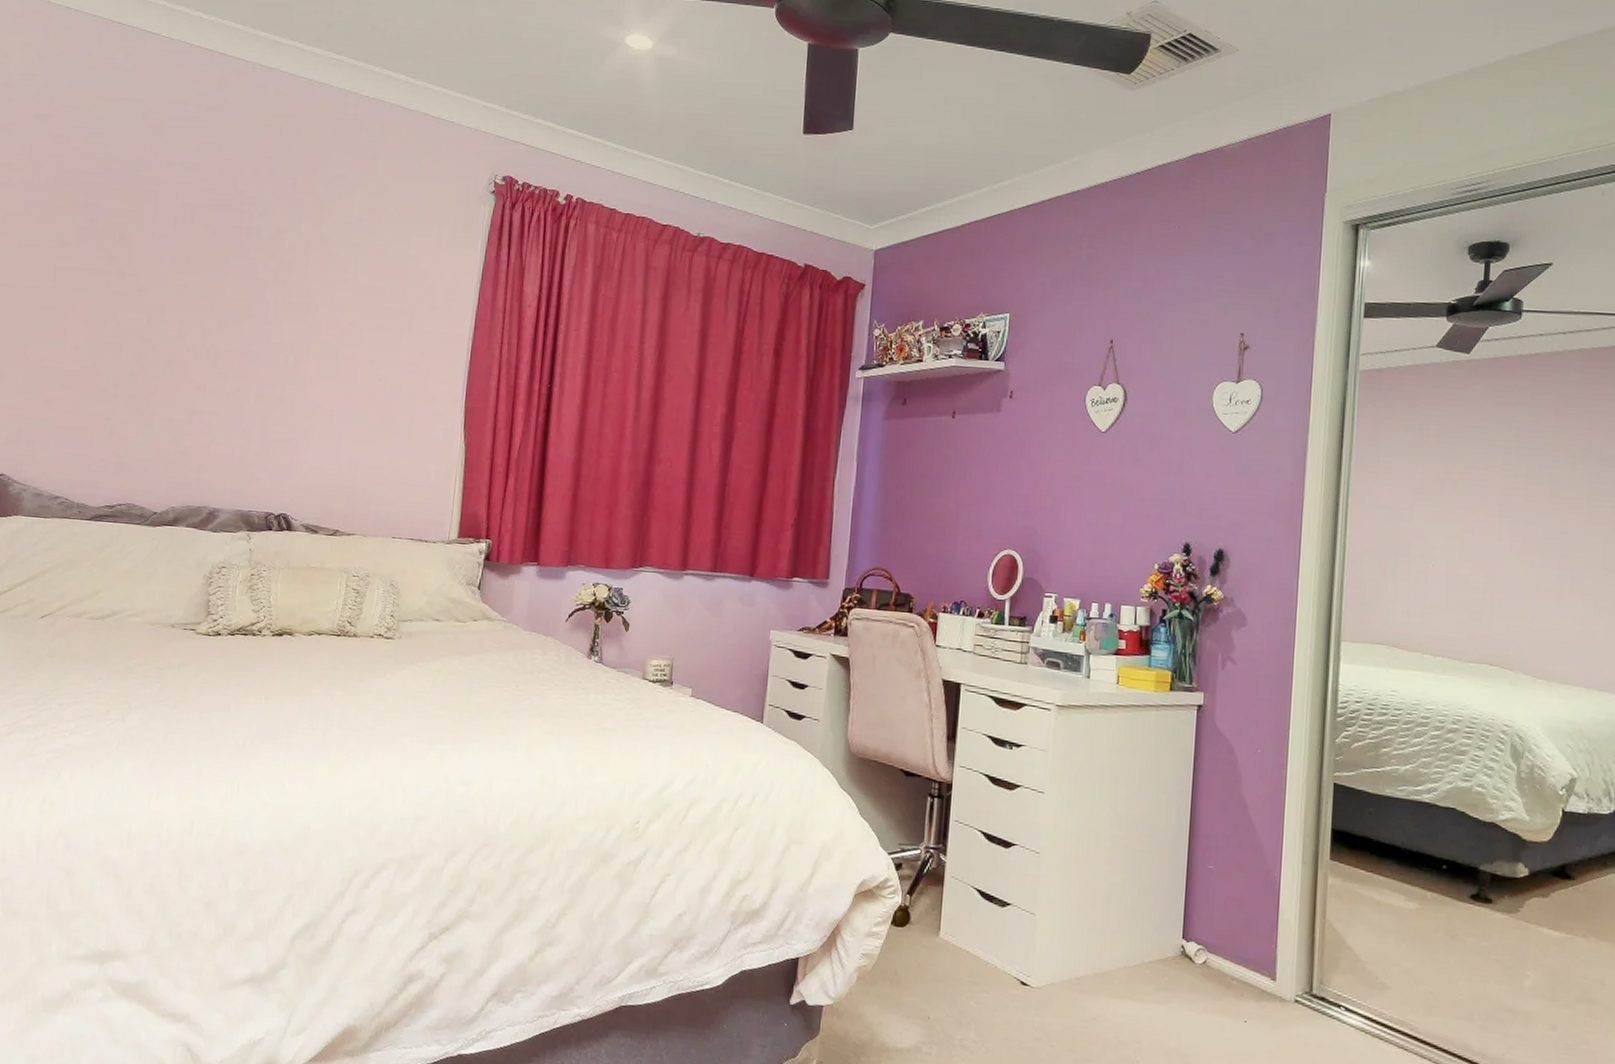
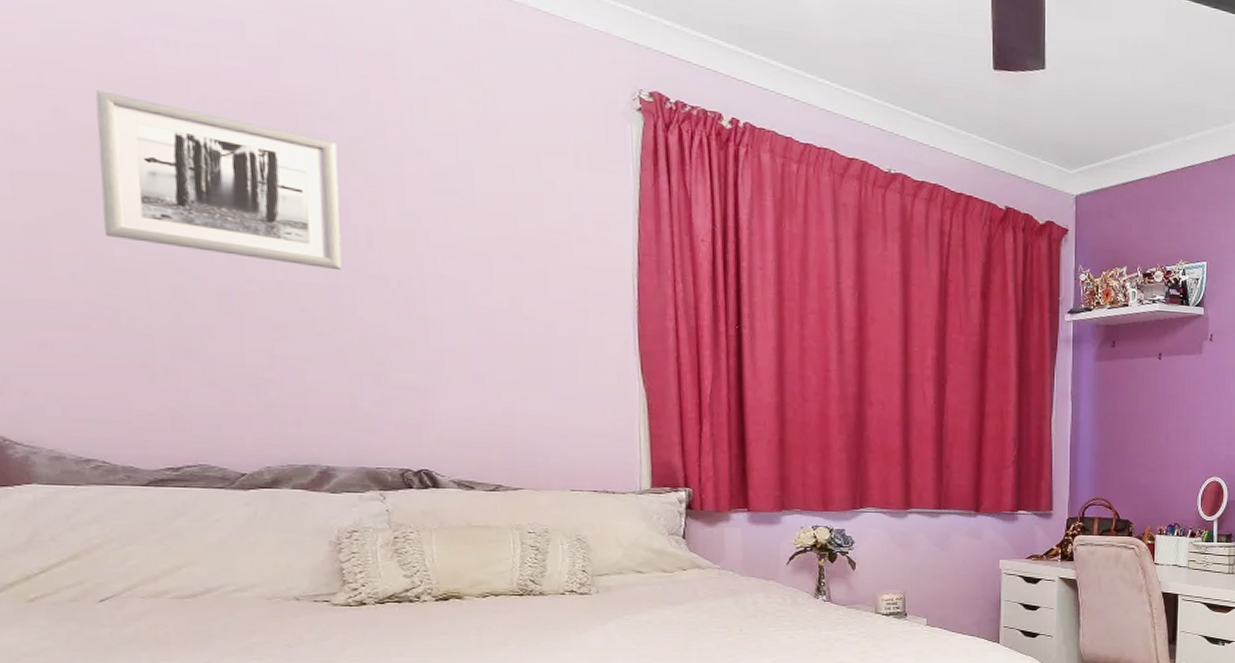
wall art: none [102,203,266,340] -> present [95,90,342,271]

